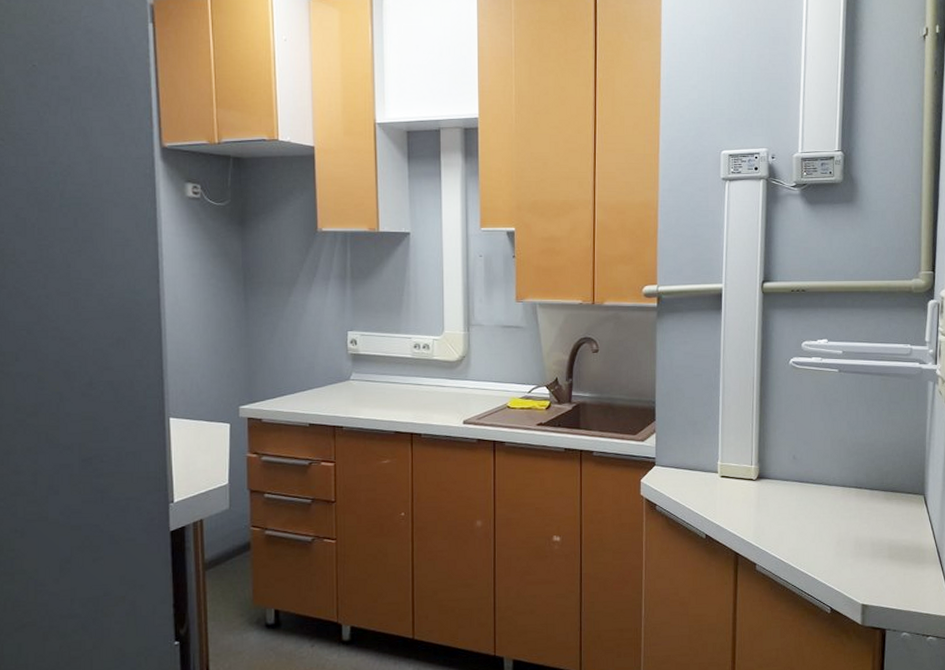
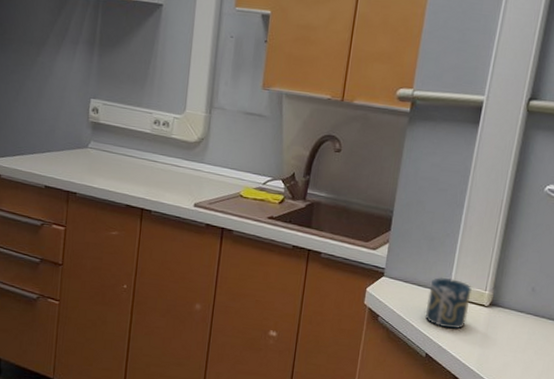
cup: none [699,459,739,507] -> present [426,277,472,329]

